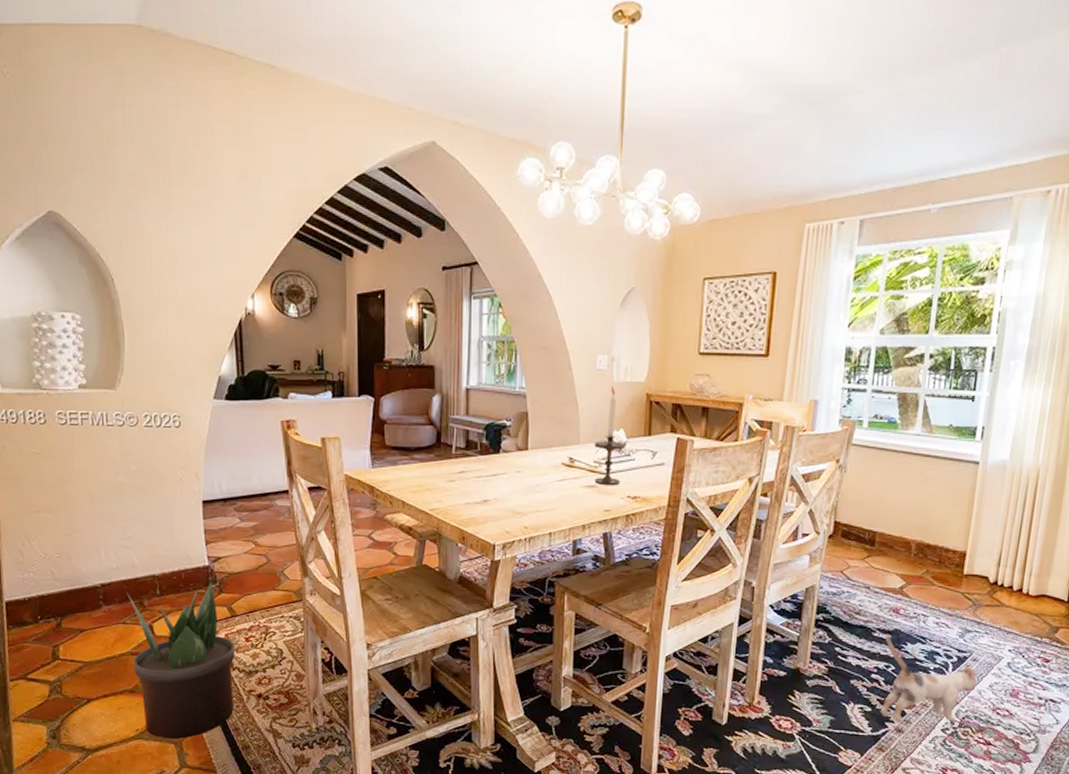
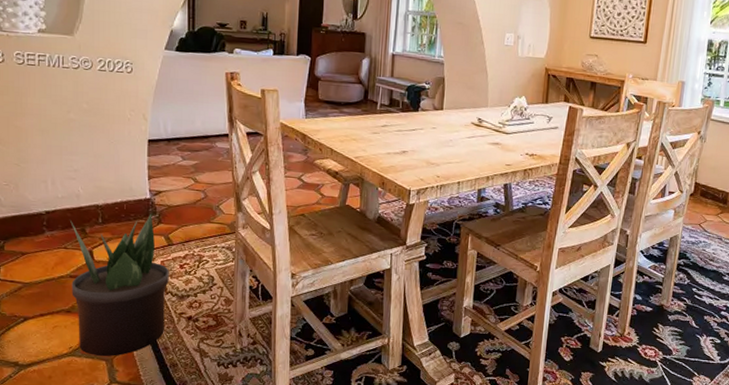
candlestick: present [595,386,625,486] -> none [499,59,526,145]

